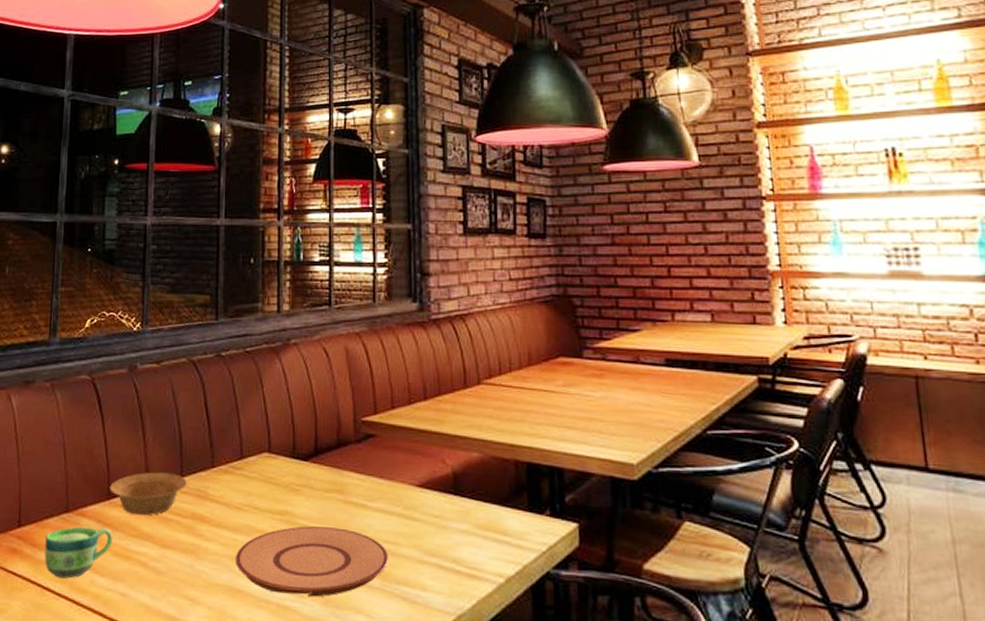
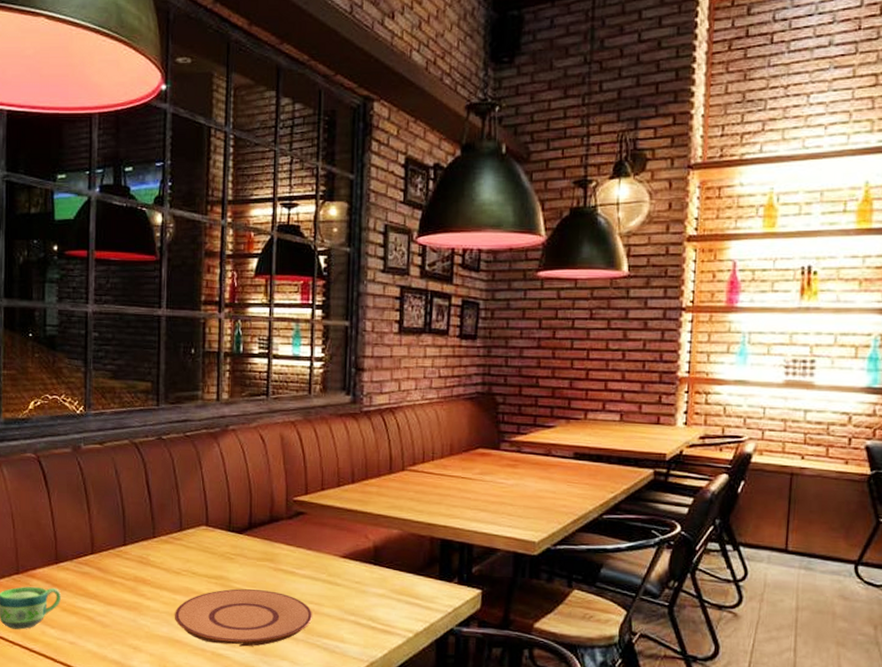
bowl: present [110,472,187,516] -> none [57,540,130,578]

